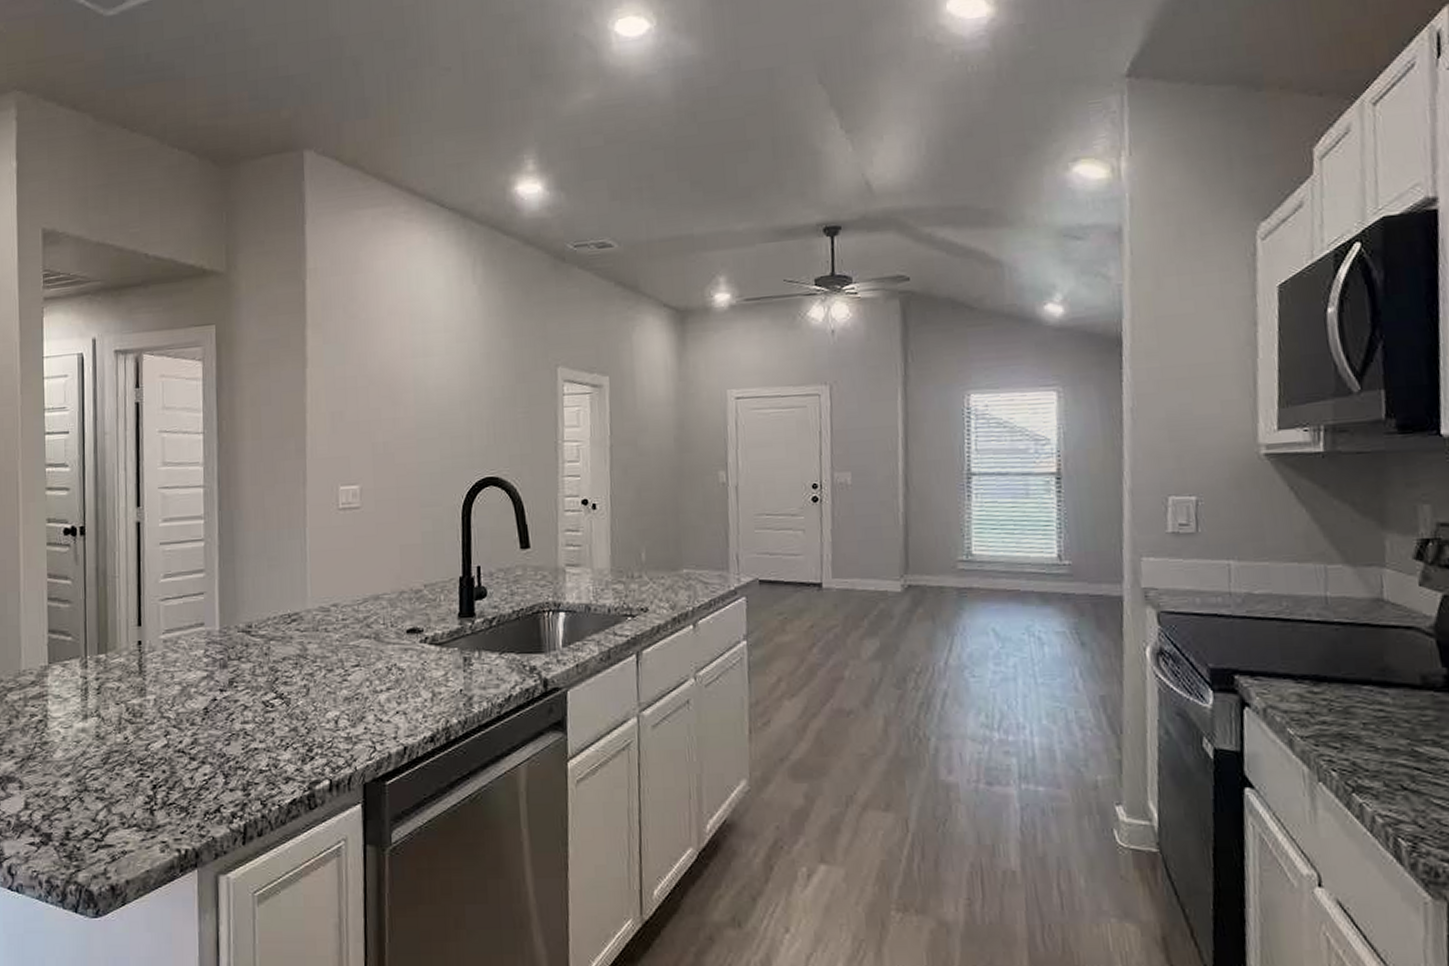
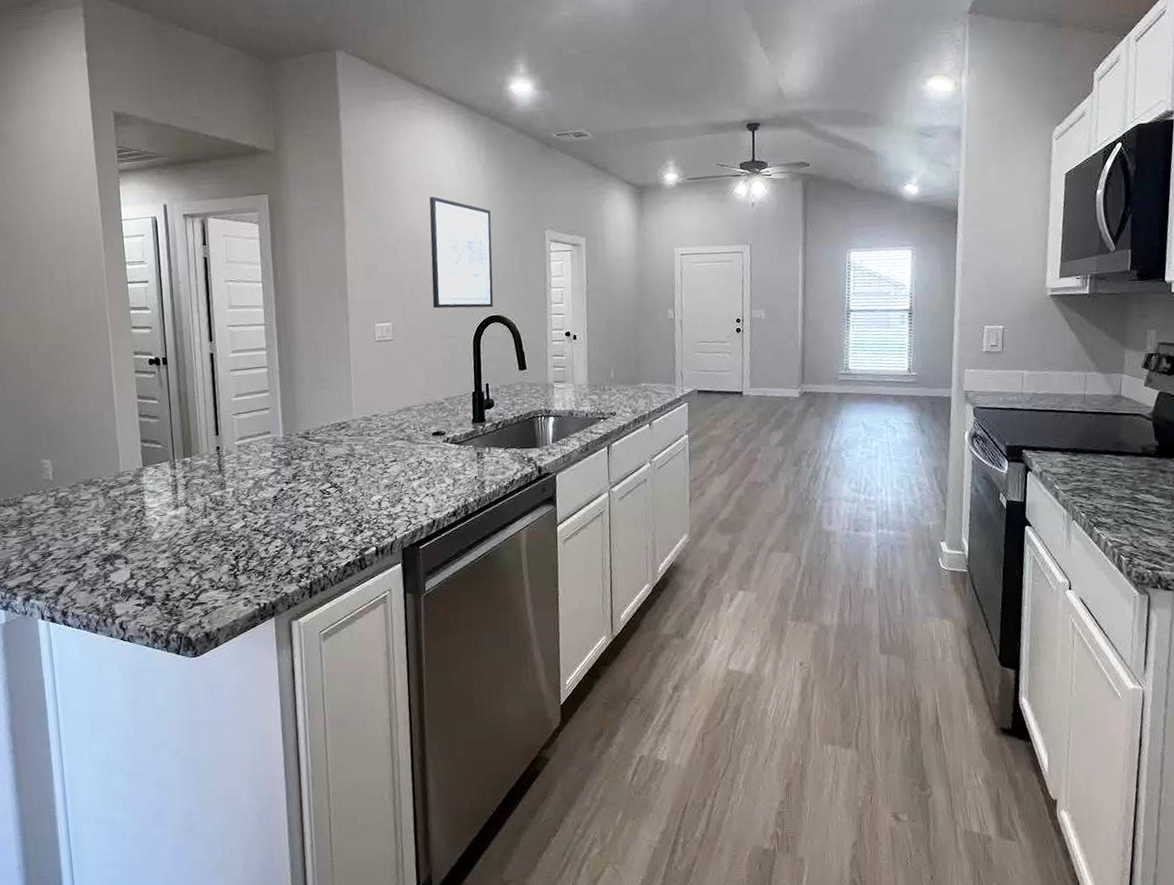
wall art: none [411,325,489,468] -> present [429,196,494,309]

